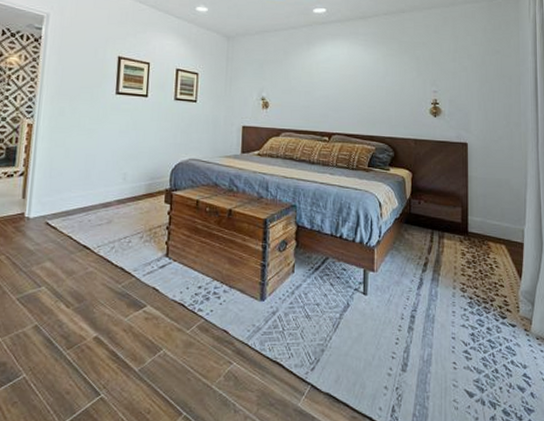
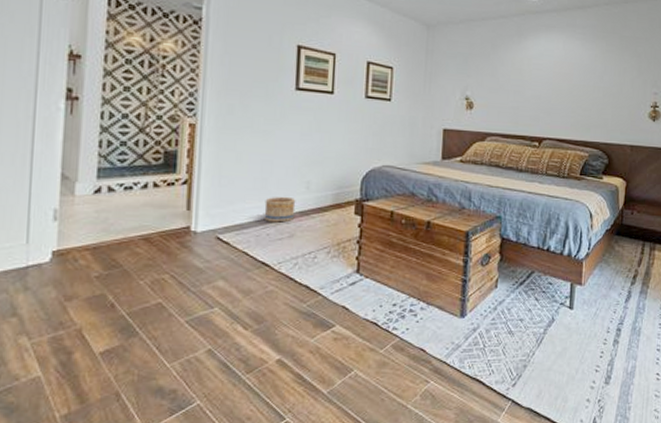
basket: none [86,186,114,210] -> present [264,196,296,222]

